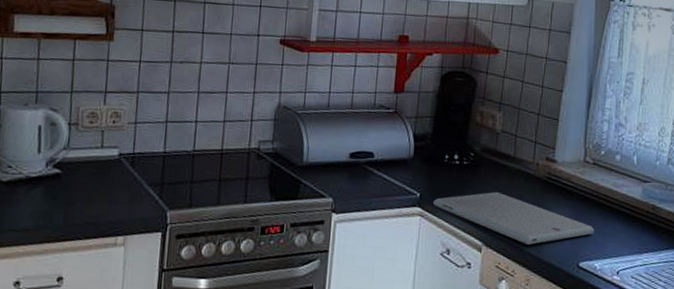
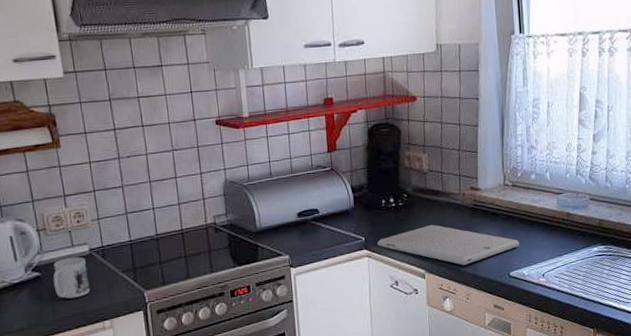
mug: none [72,159,113,205] -> present [53,257,90,299]

